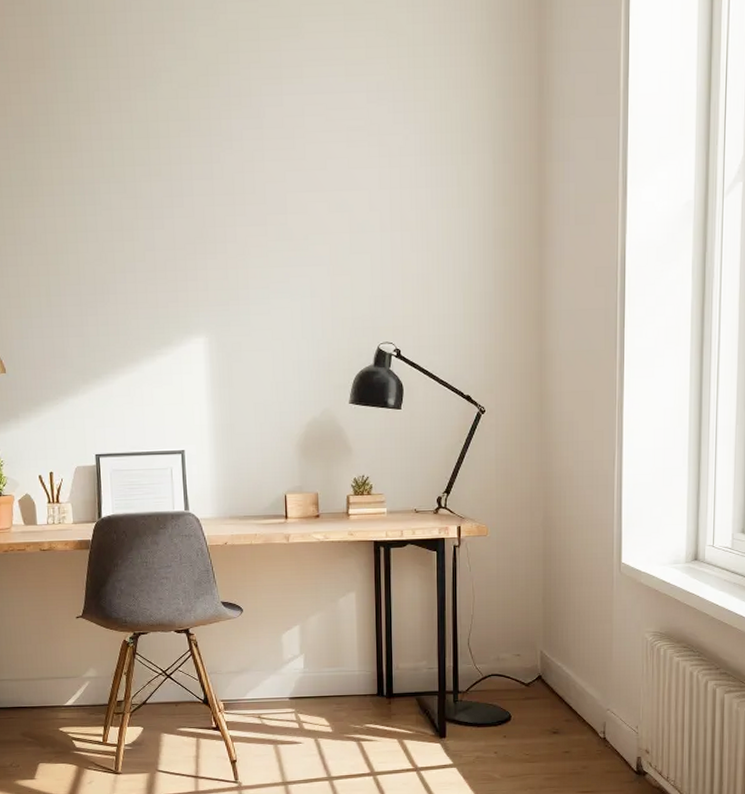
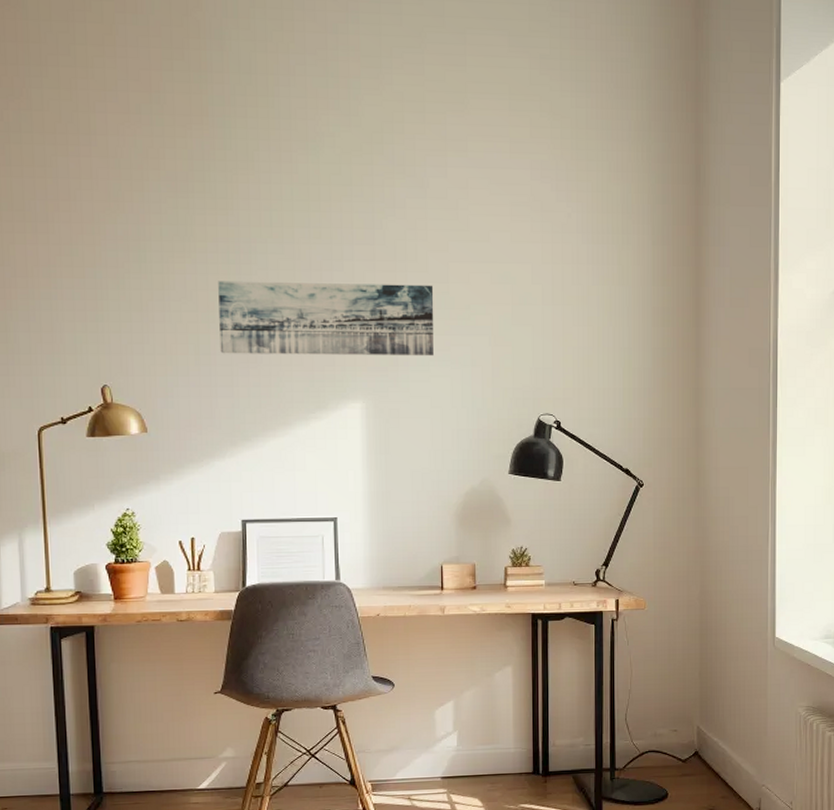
wall art: none [65,216,274,295] -> present [218,280,435,356]

